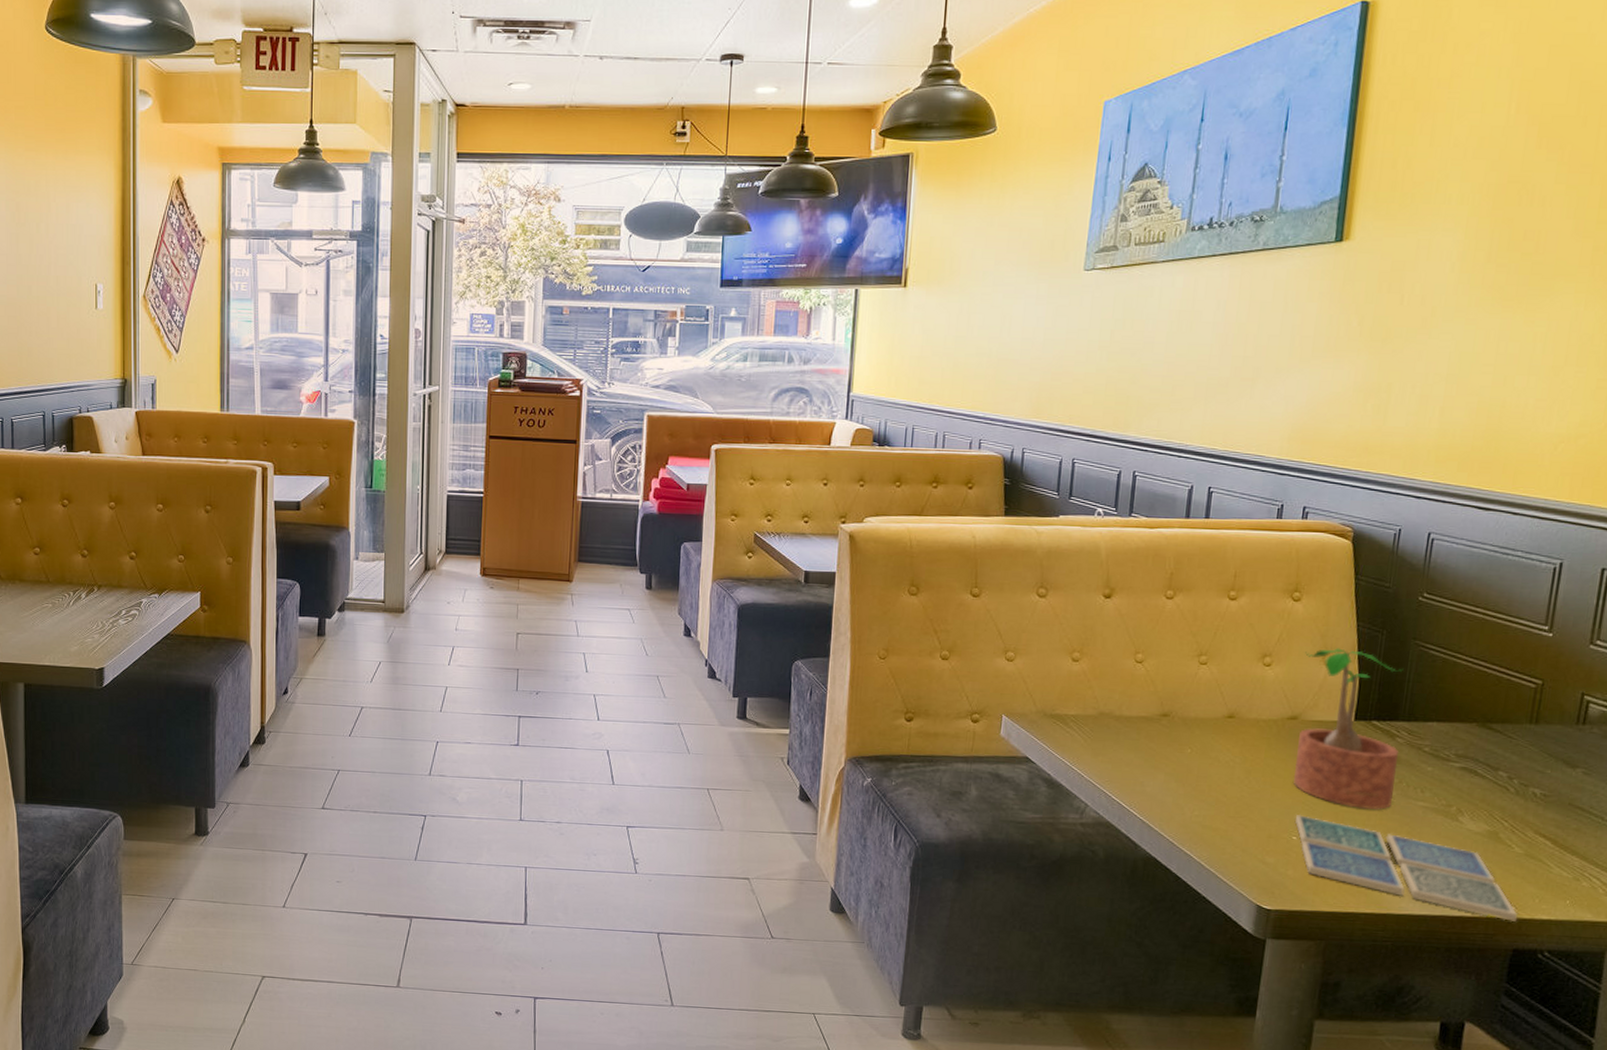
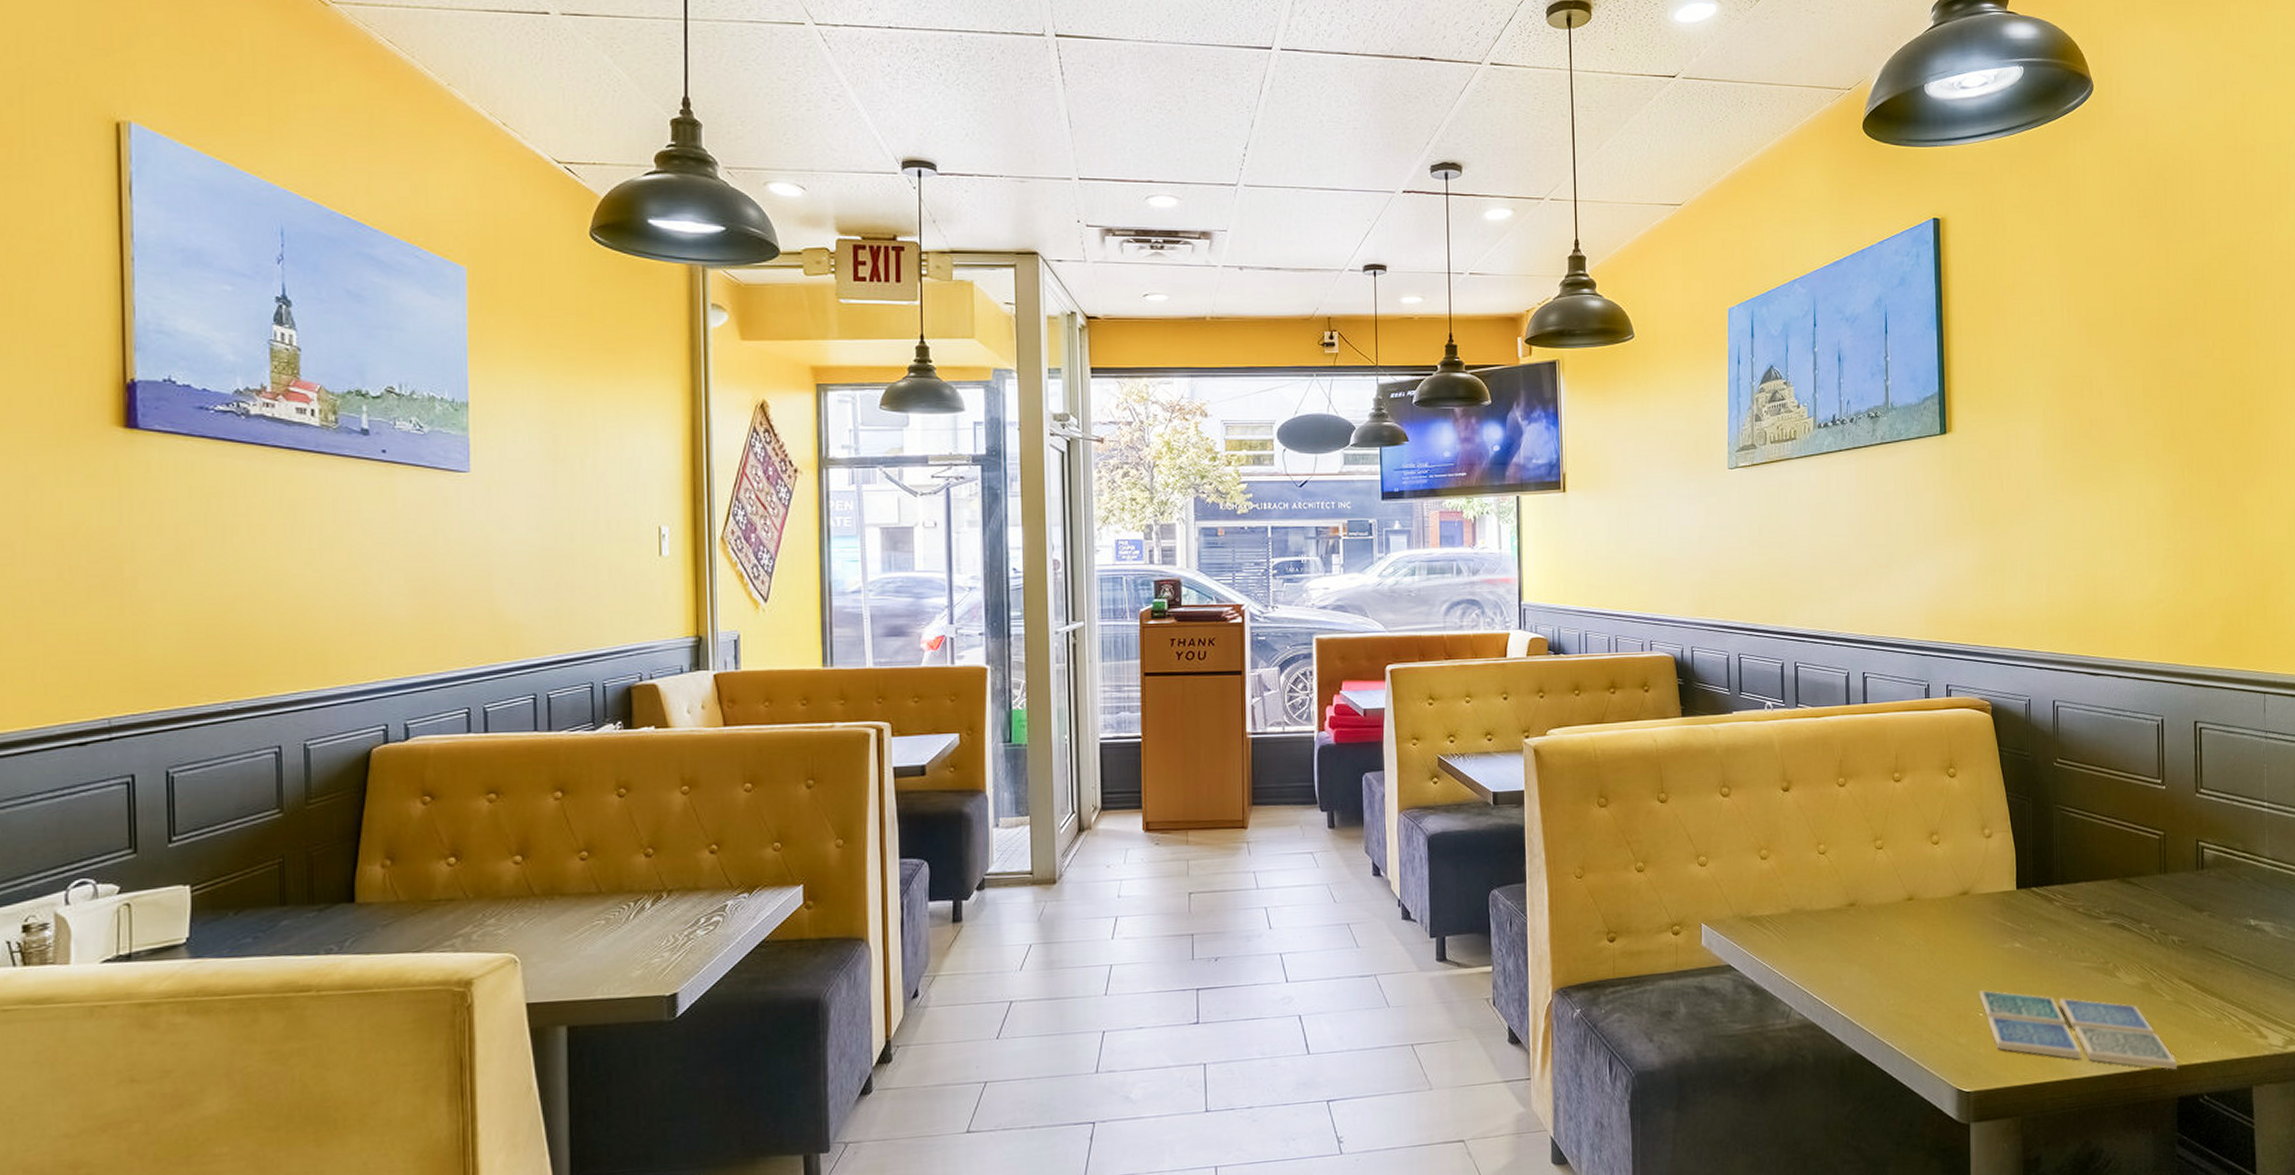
potted plant: present [1293,648,1402,810] -> none [1966,819,2059,977]

